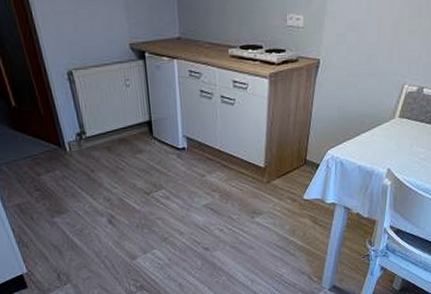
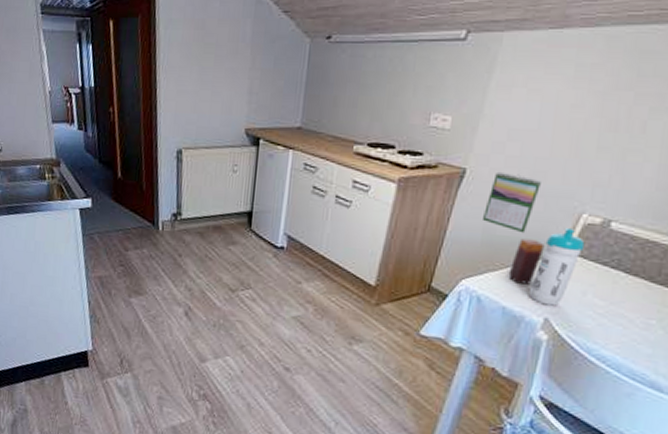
calendar: none [336,58,375,107] -> present [481,171,543,234]
candle: none [360,110,382,146] -> present [508,238,545,285]
water bottle: none [376,98,408,159] -> present [529,228,585,306]

